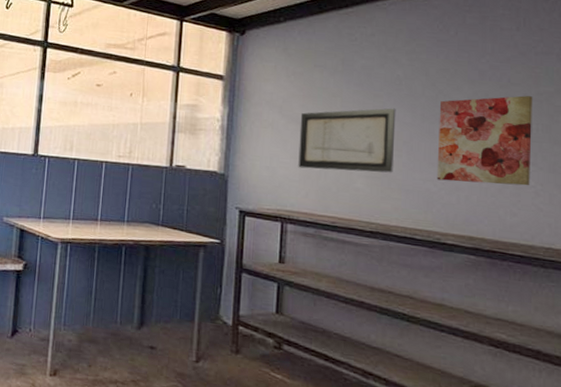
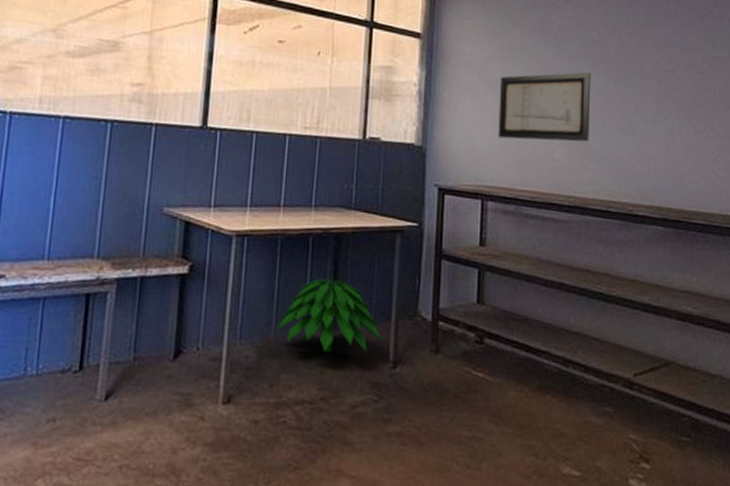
indoor plant: none [94,279,186,345] -> present [276,274,382,353]
wall art: present [436,95,533,186] -> none [629,60,711,153]

